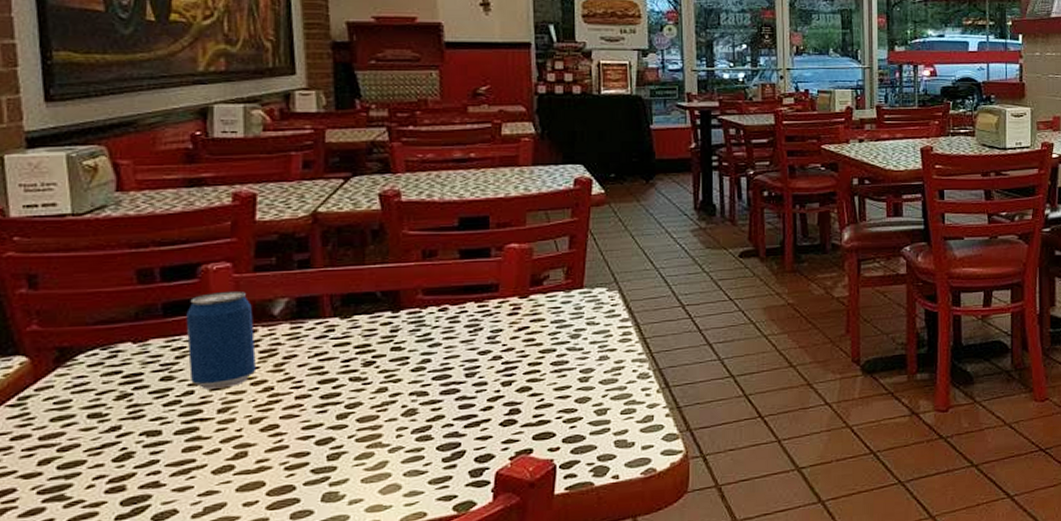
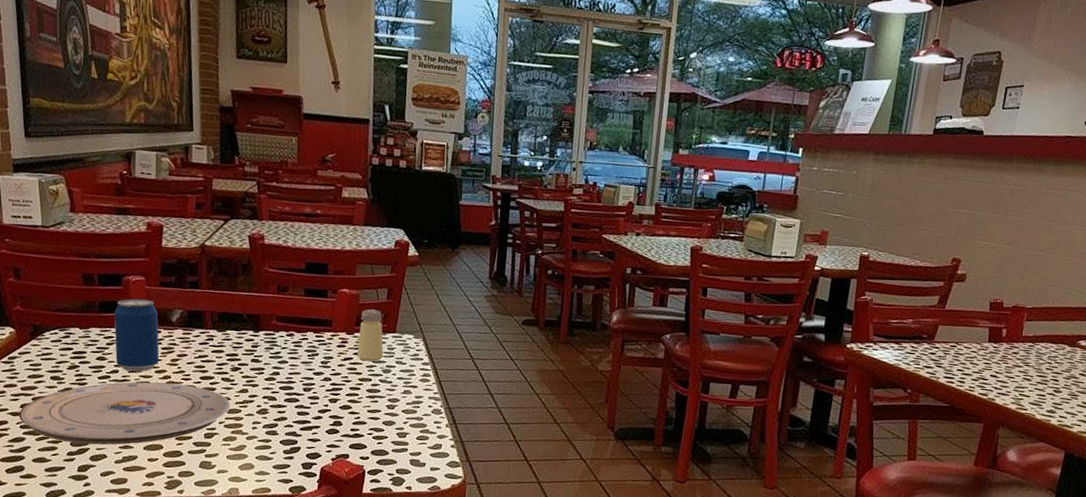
plate: none [35,394,364,503] -> present [19,381,231,445]
saltshaker: none [535,263,570,328] -> present [357,308,384,362]

